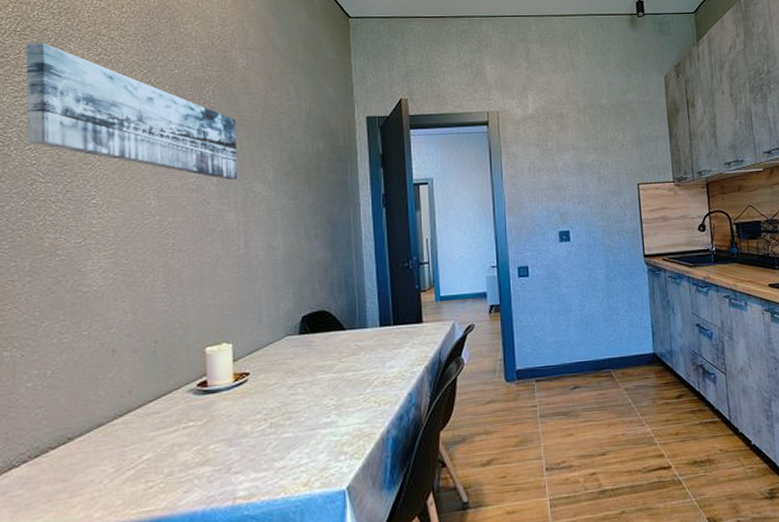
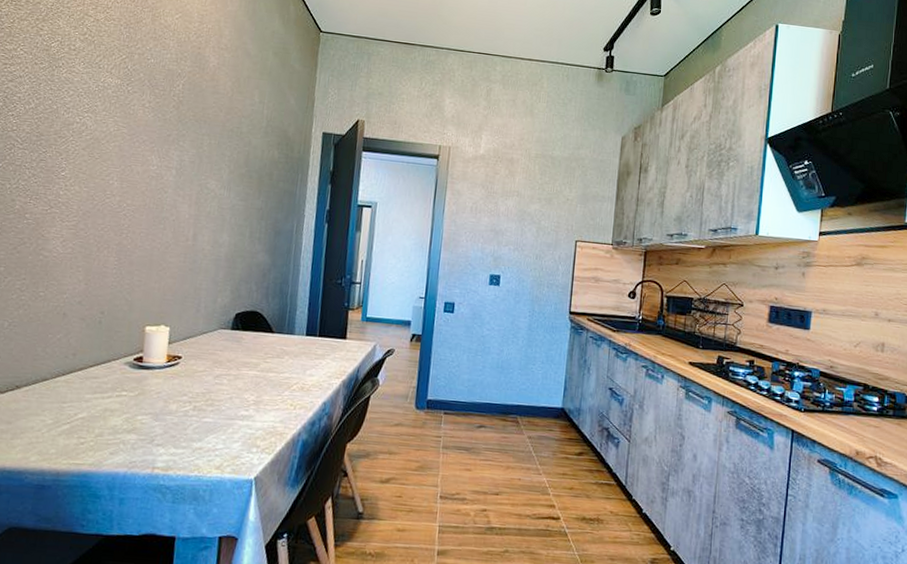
wall art: present [25,43,238,180] -> none [11,14,201,174]

